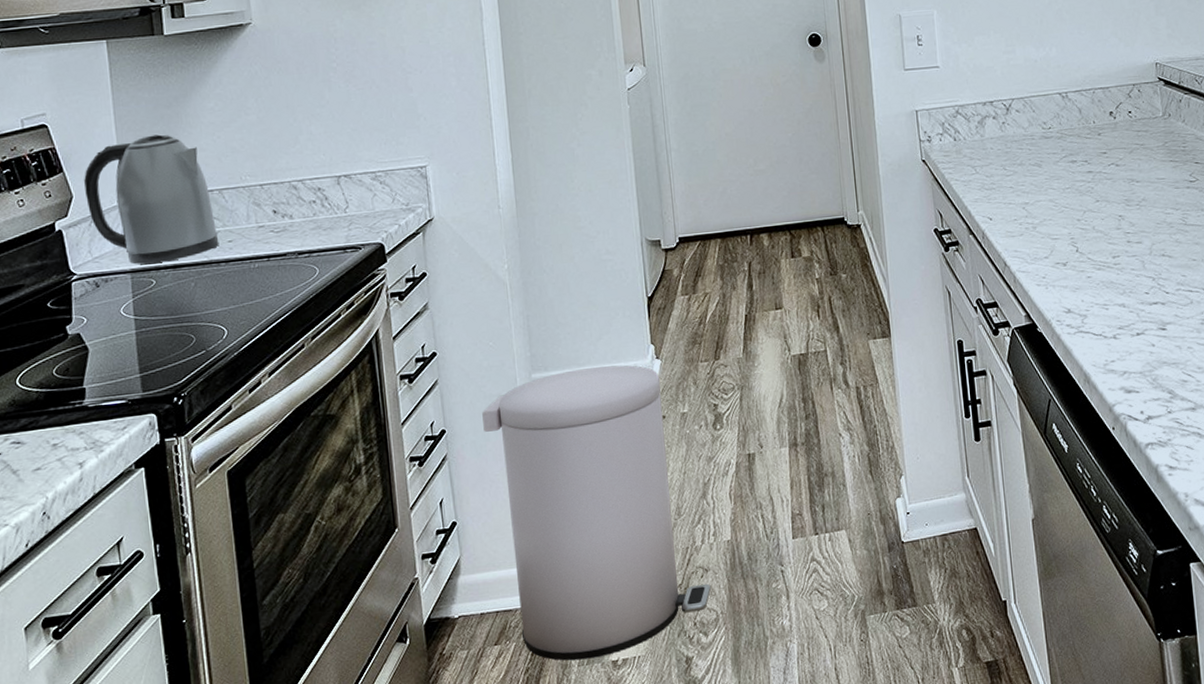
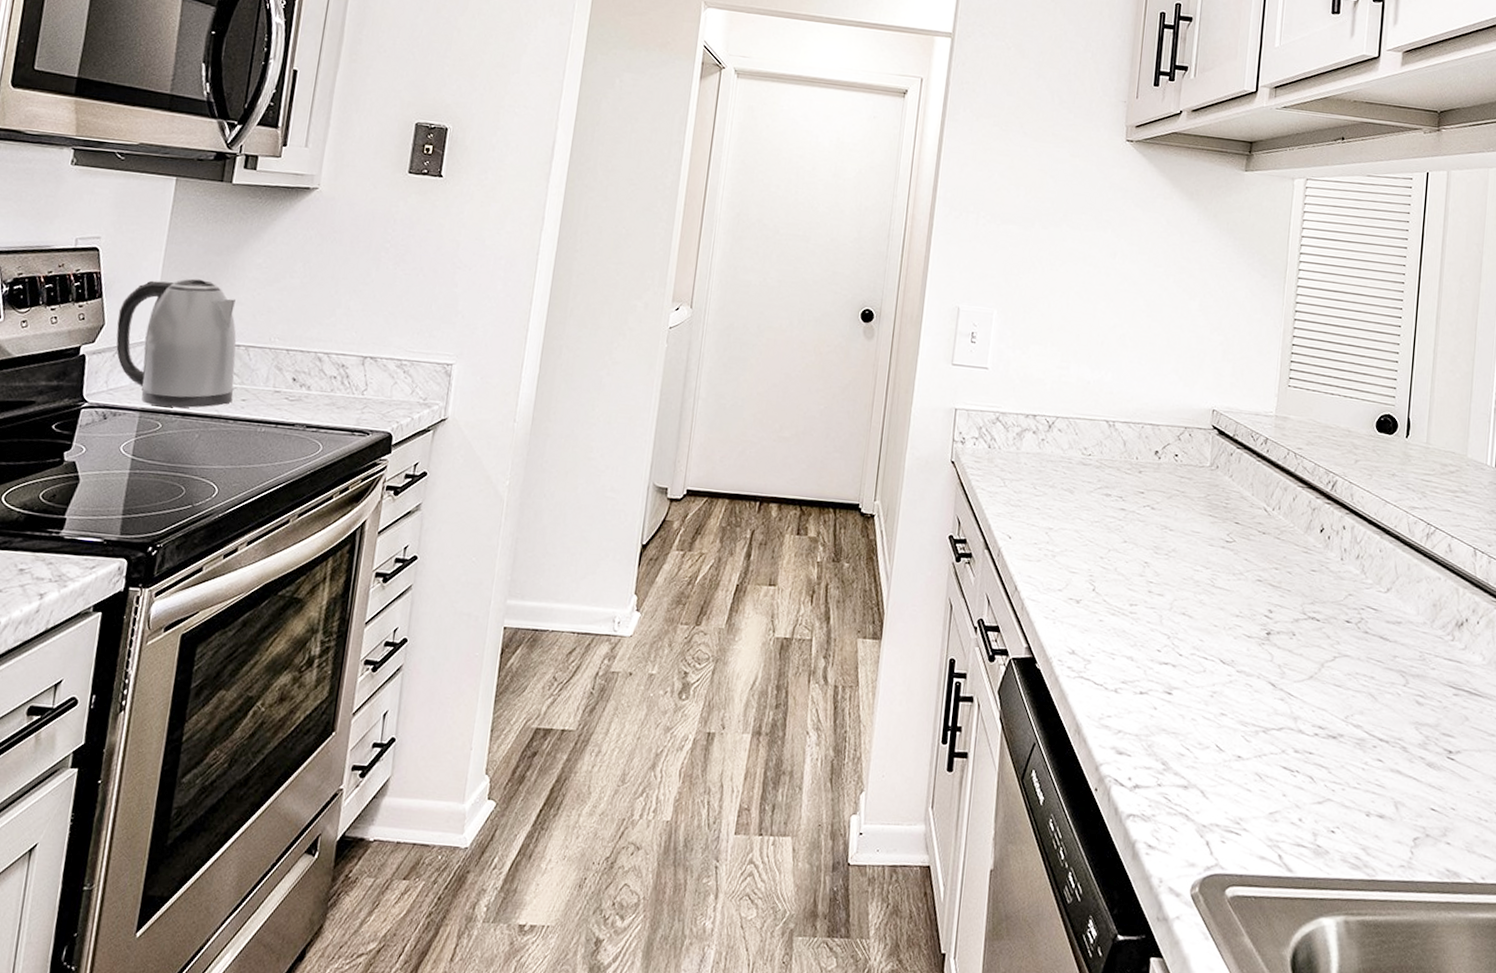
pedal bin: present [482,365,712,661] -> none [432,604,640,917]

